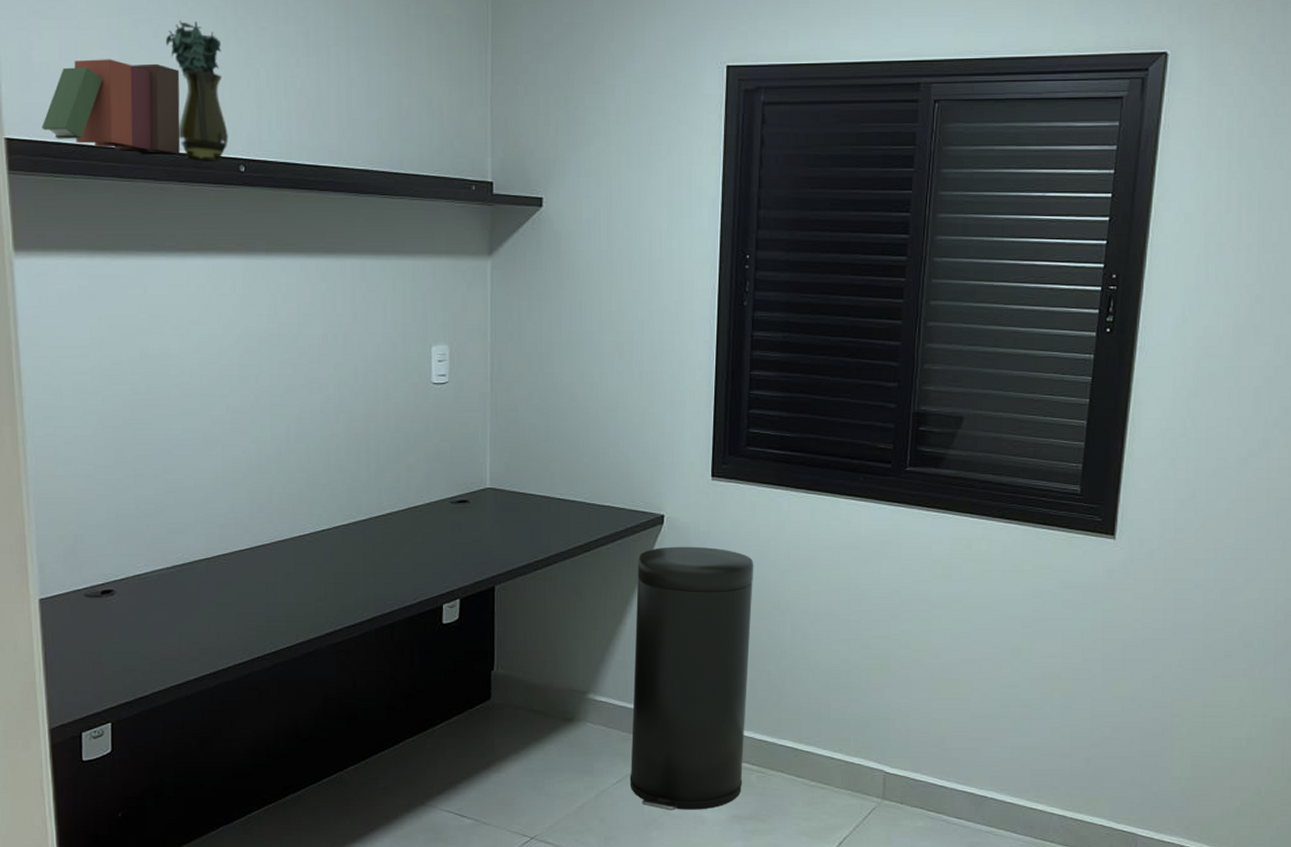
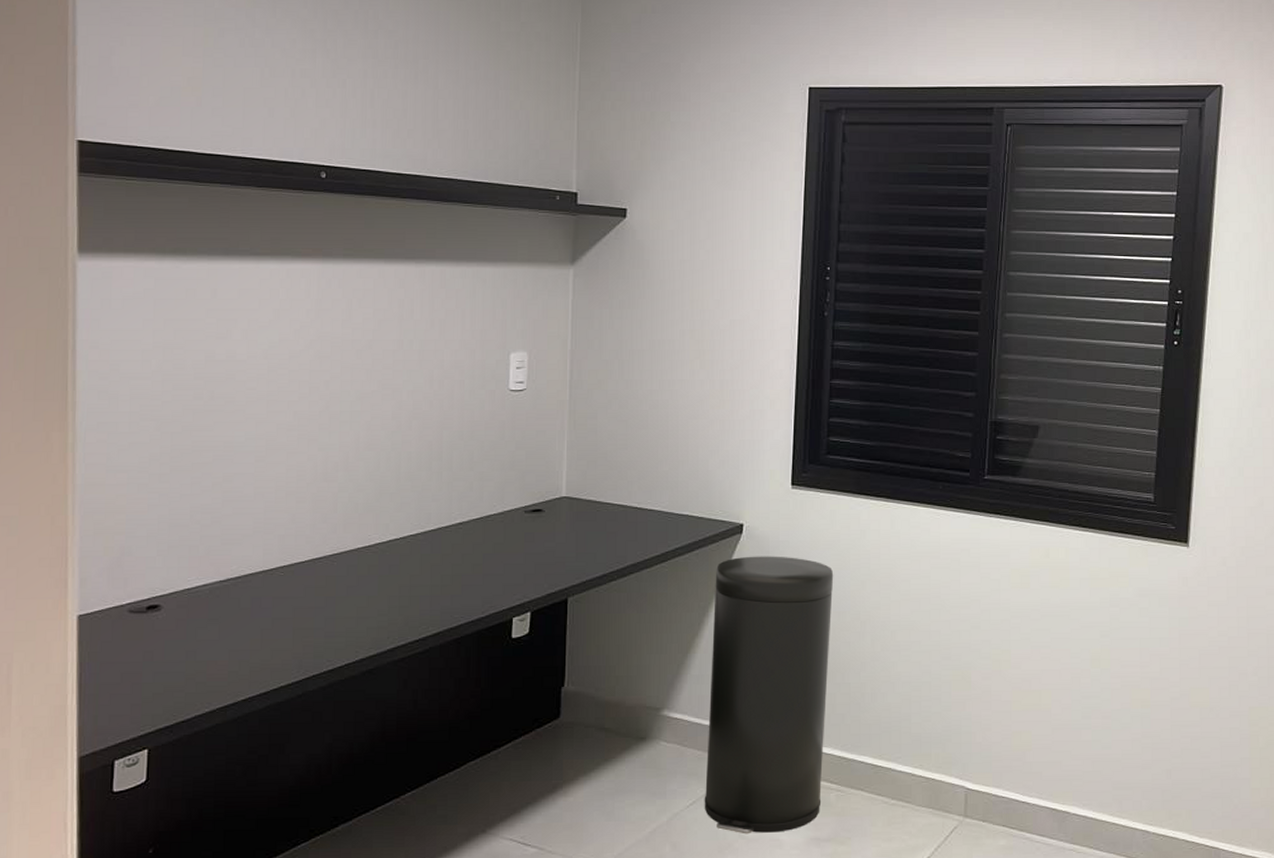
books: present [42,59,181,155] -> none [117,65,264,160]
vase: present [166,20,228,163] -> none [252,31,311,169]

